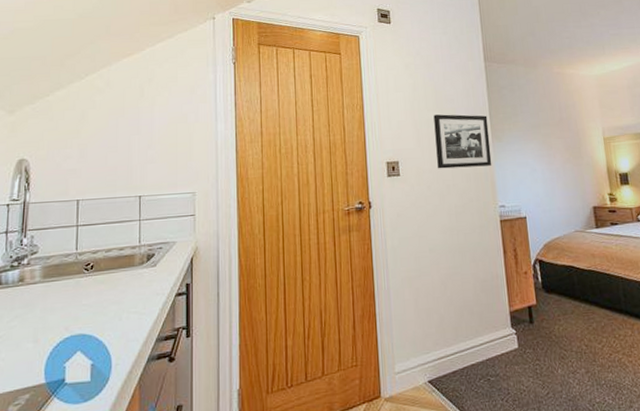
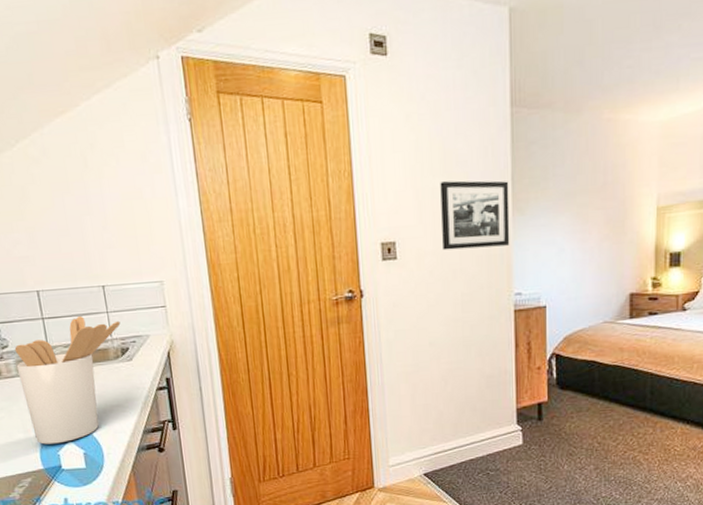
utensil holder: none [41,224,151,355] -> present [14,316,121,445]

